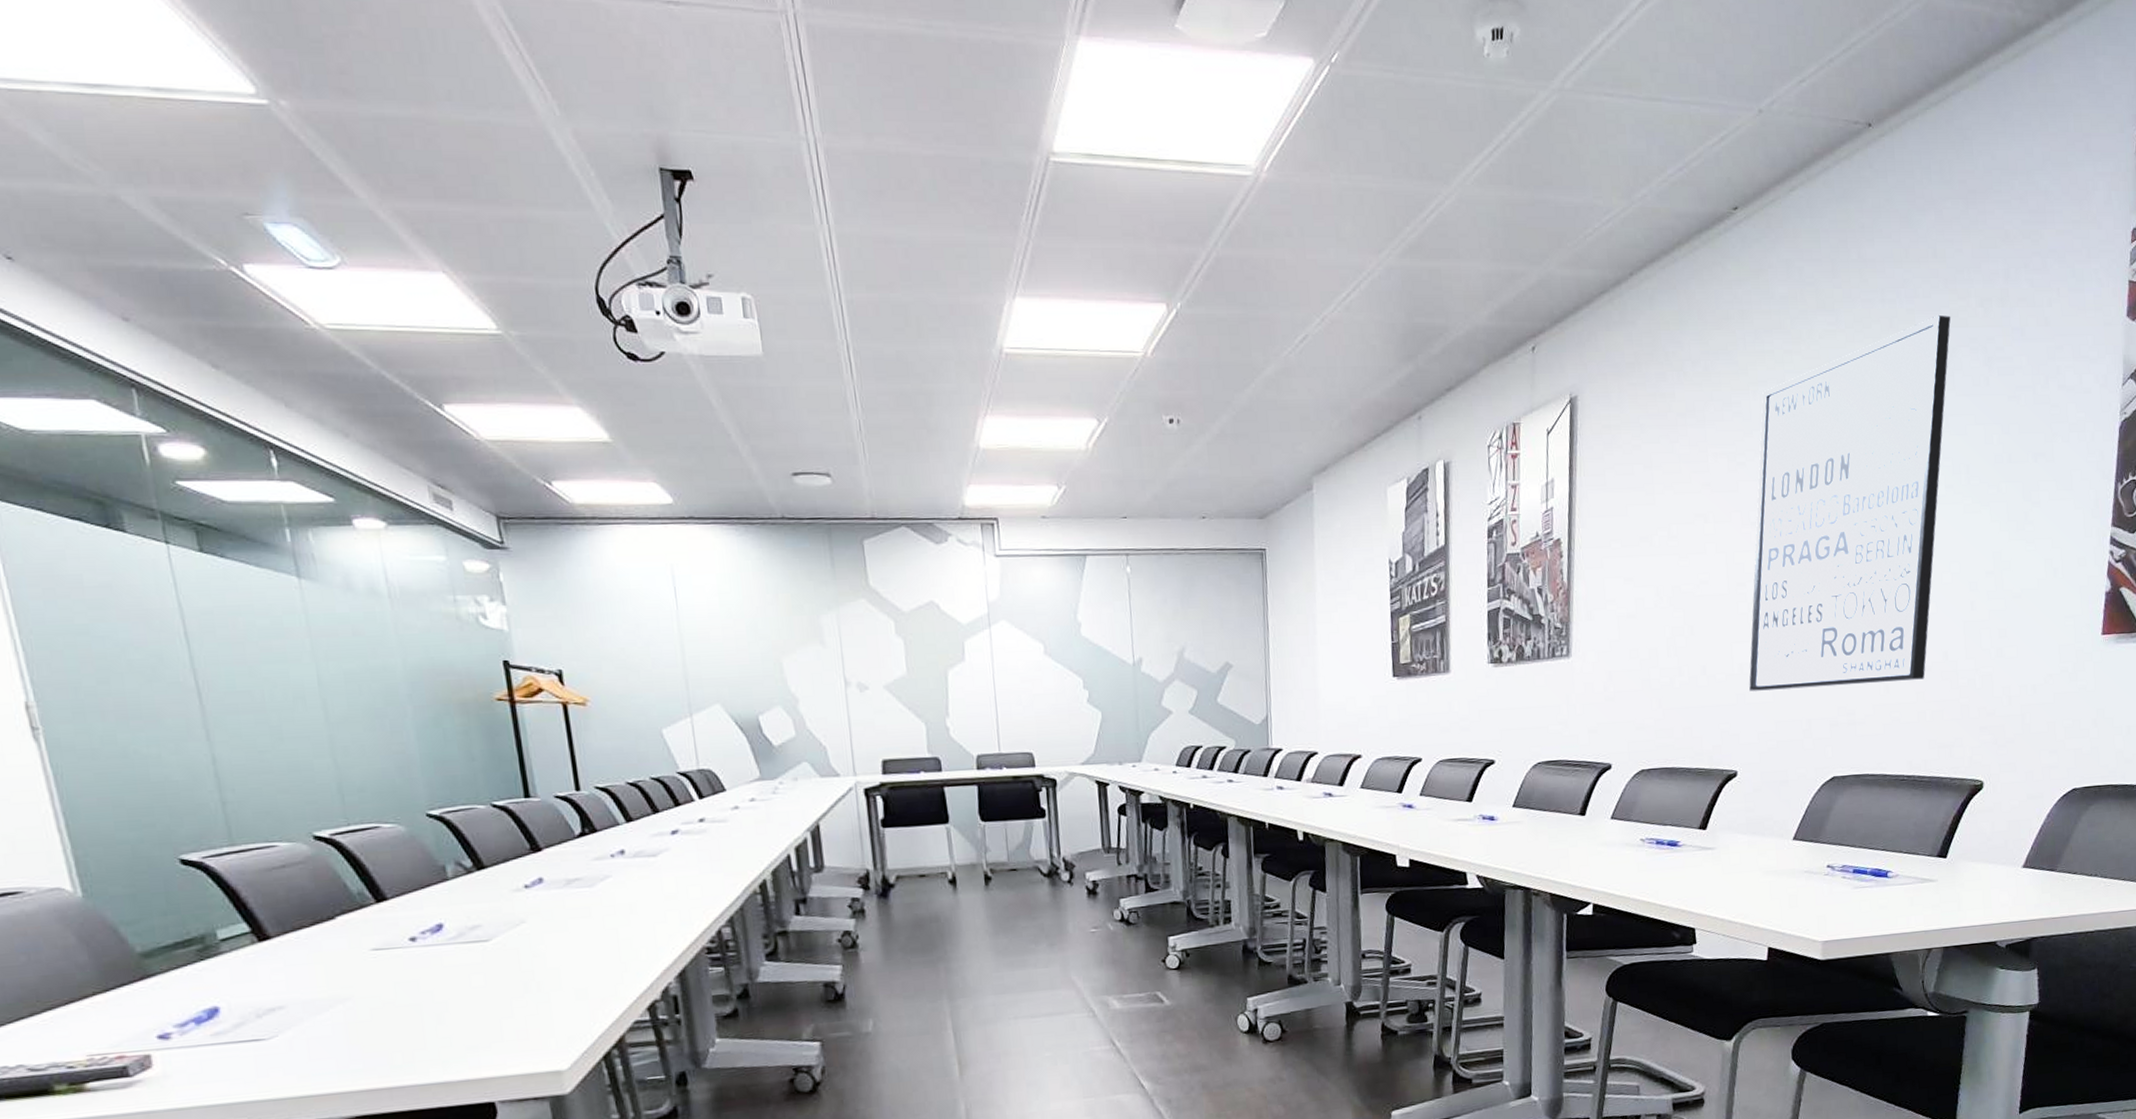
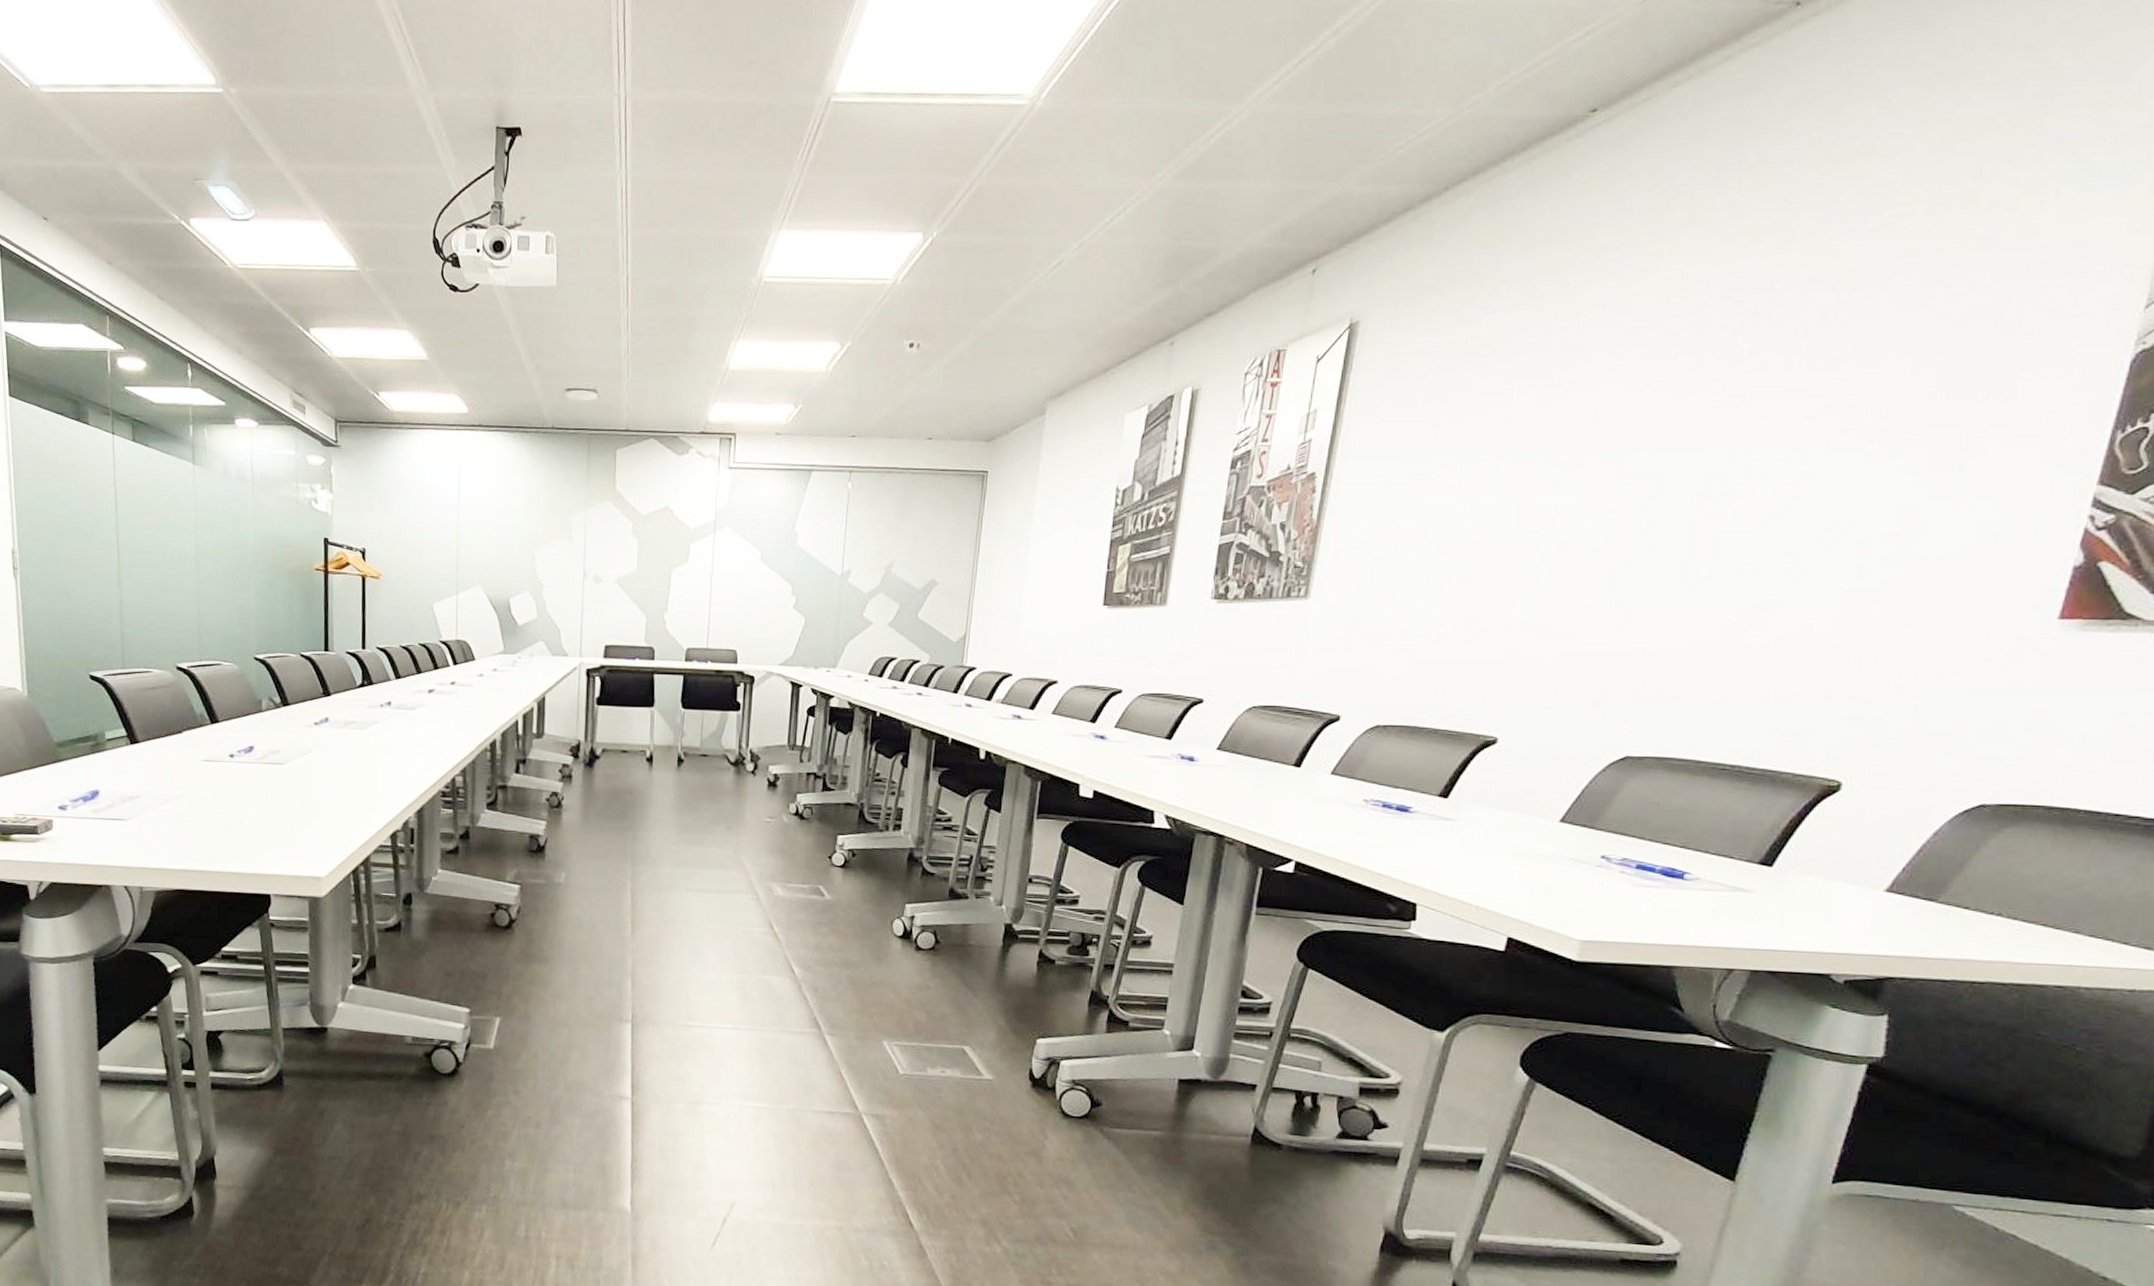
wall art: present [1749,315,1951,691] -> none [1528,225,1882,655]

